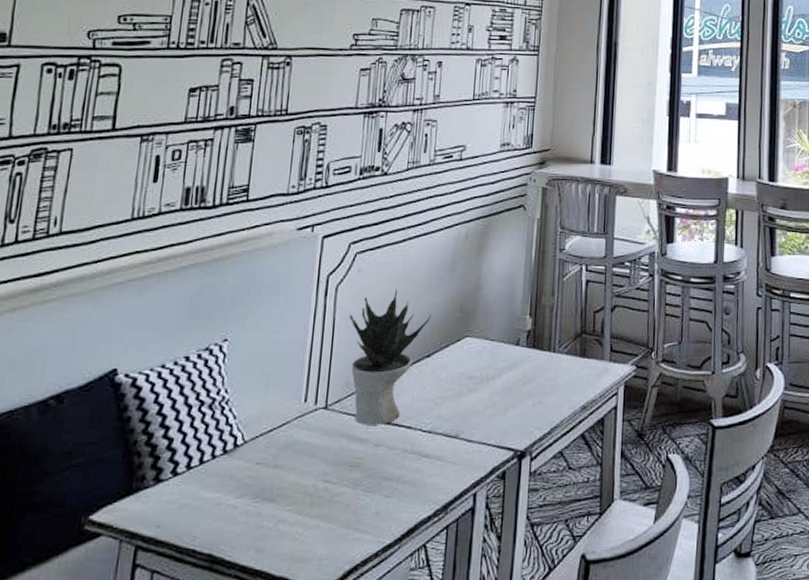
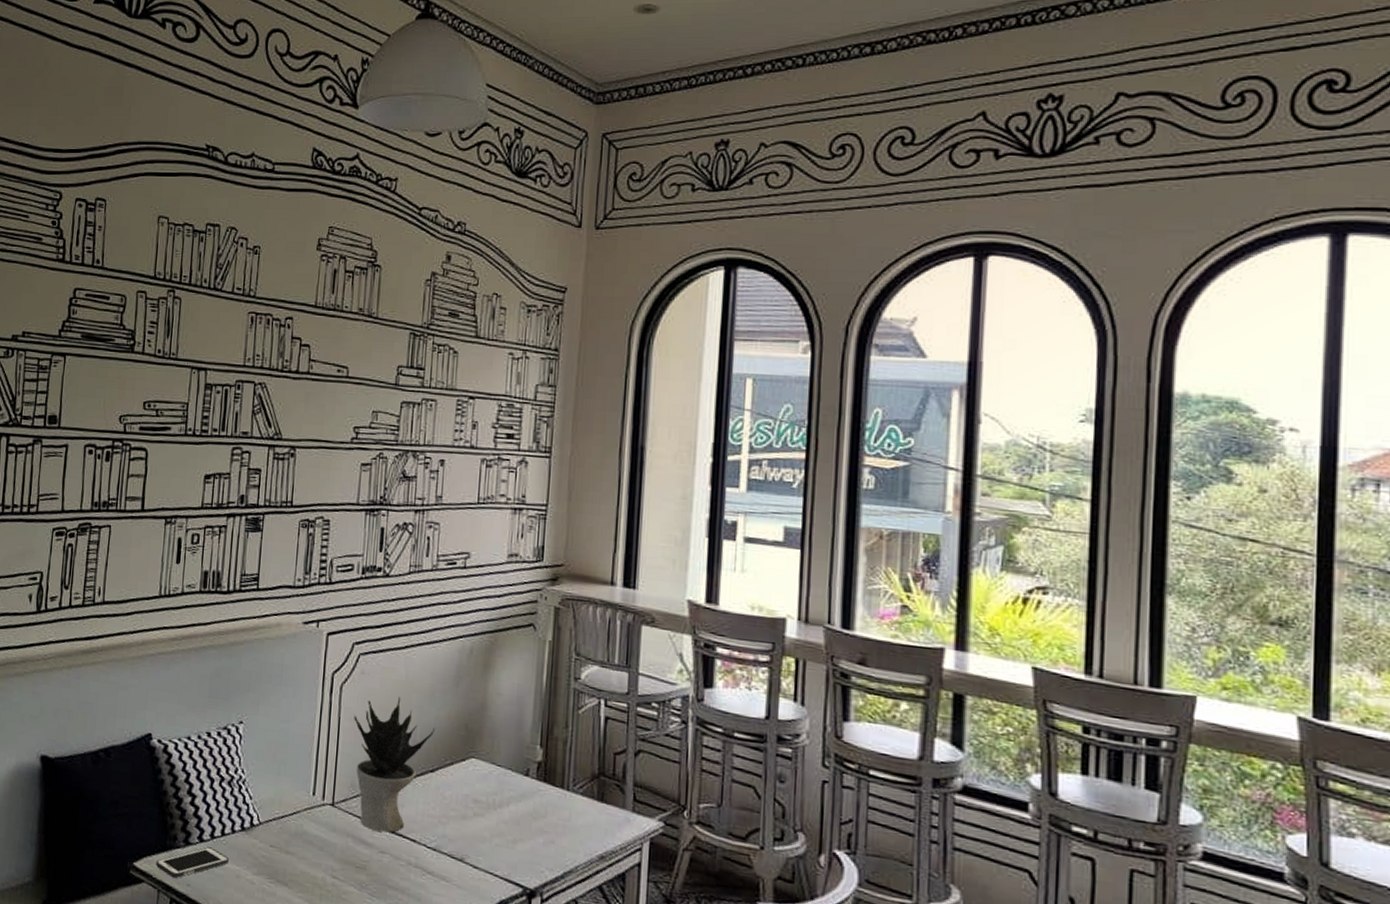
cell phone: none [118,479,208,523] -> present [156,847,229,879]

